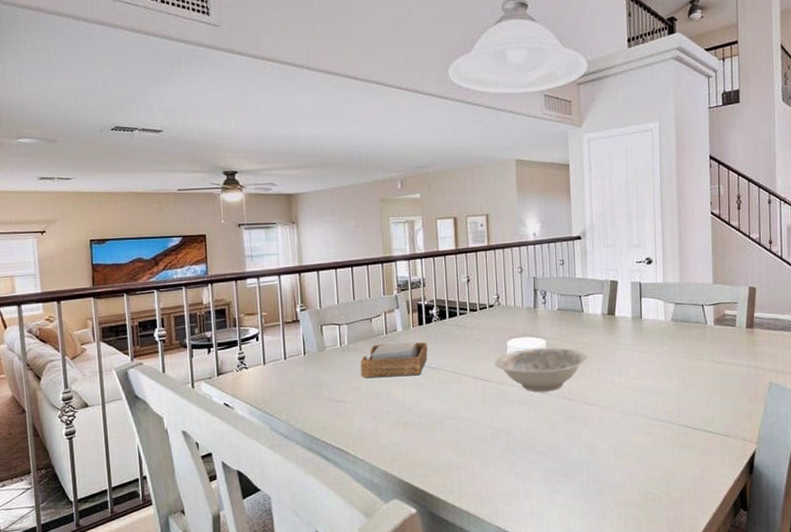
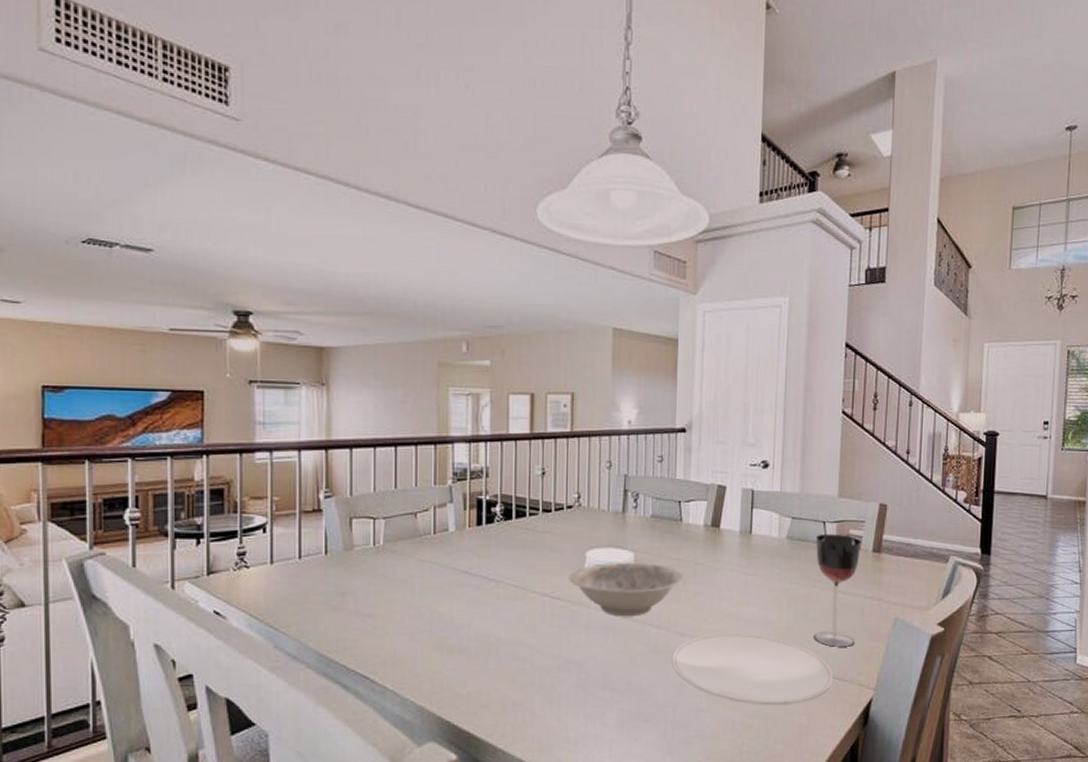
napkin holder: present [360,342,428,378] -> none [397,546,486,588]
plate: none [583,401,720,460] -> present [672,633,833,705]
wineglass: none [697,314,737,409] -> present [814,534,861,647]

